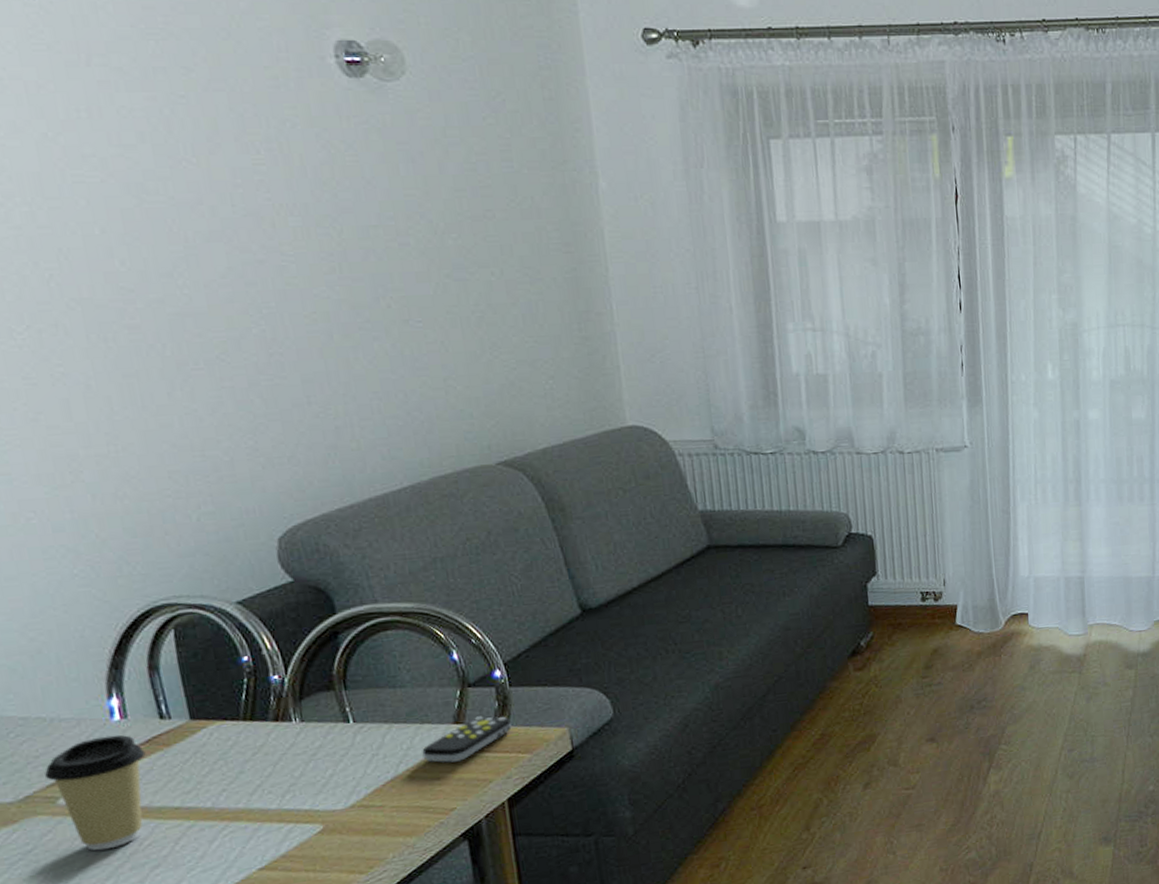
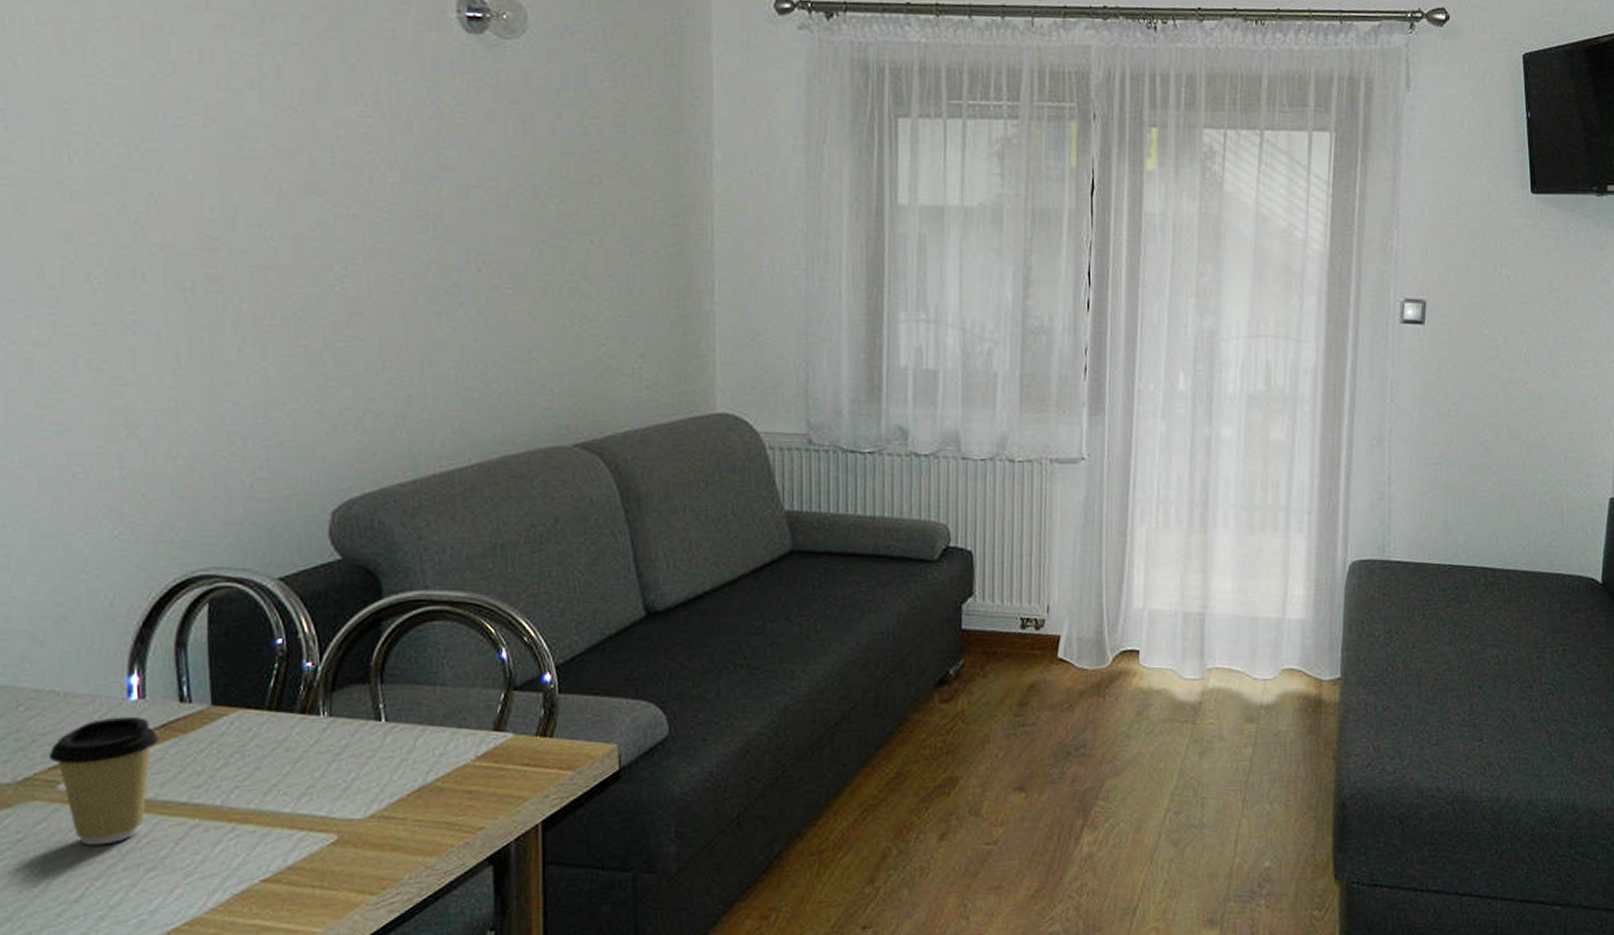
remote control: present [422,716,512,763] -> none [455,724,556,775]

